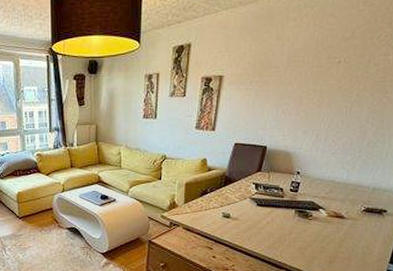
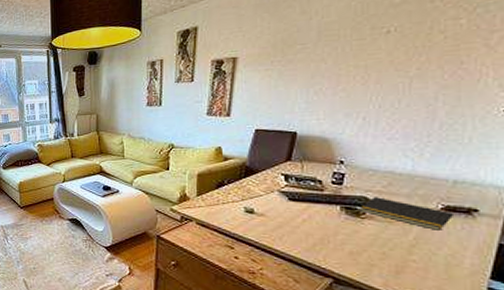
notepad: none [309,202,372,227] -> present [361,197,455,230]

